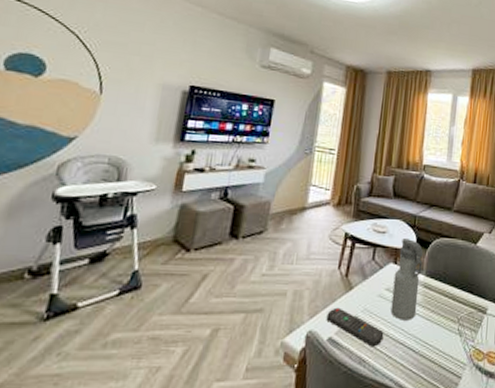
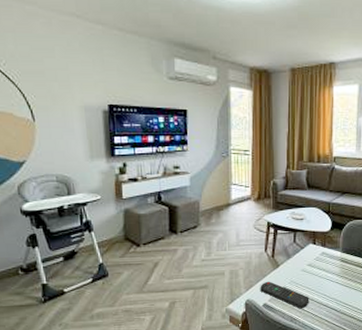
water bottle: present [390,239,424,320] -> none [313,223,339,288]

